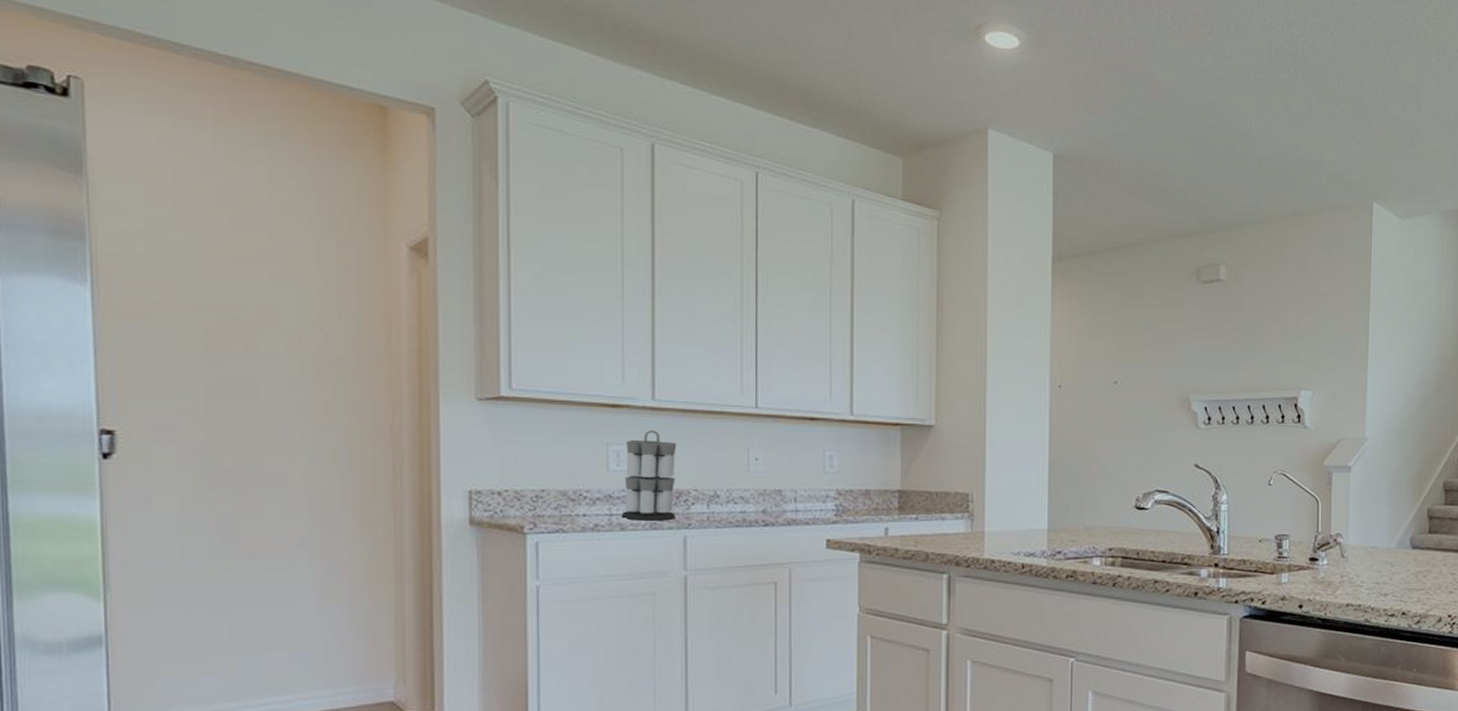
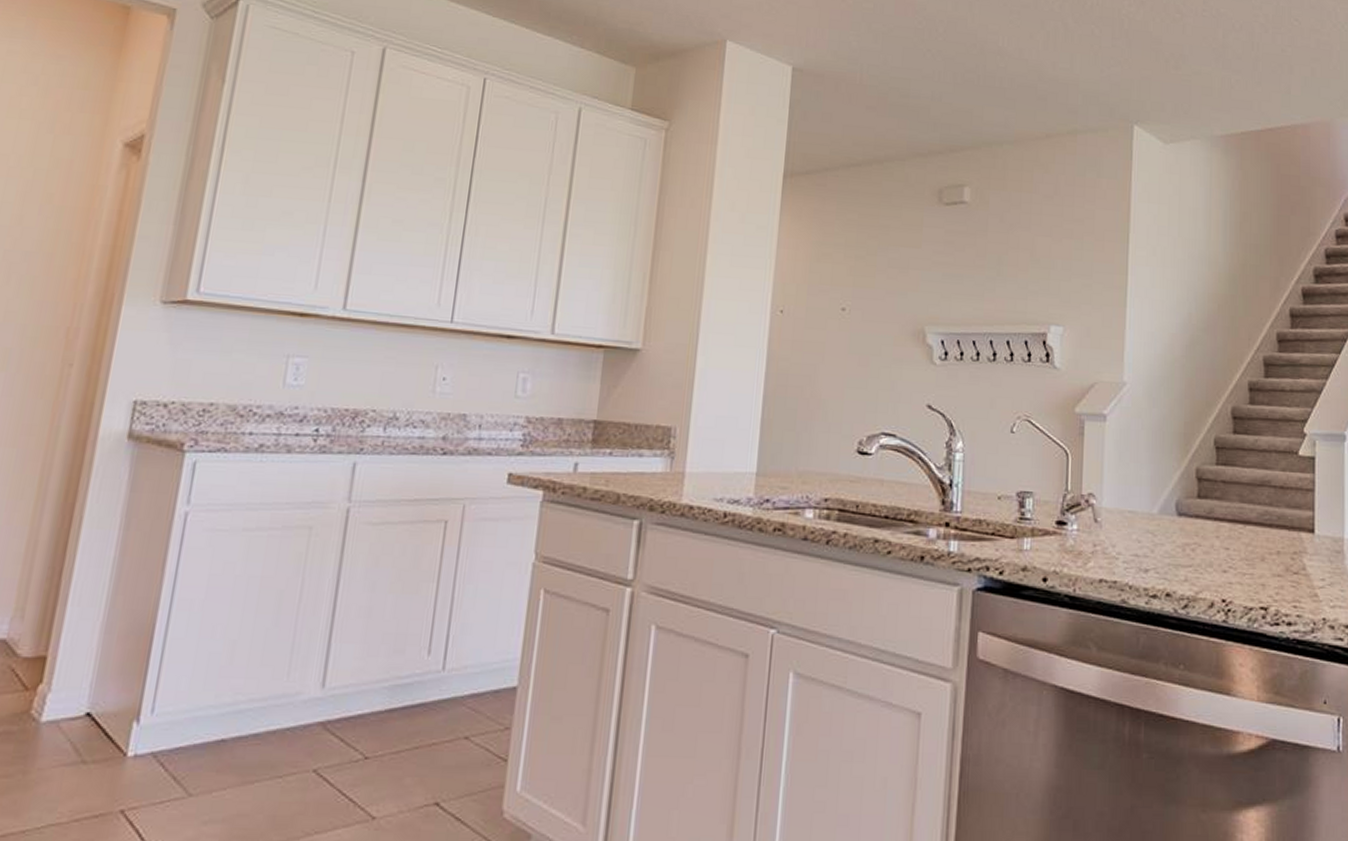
spice rack: present [621,430,677,521] -> none [289,342,362,444]

